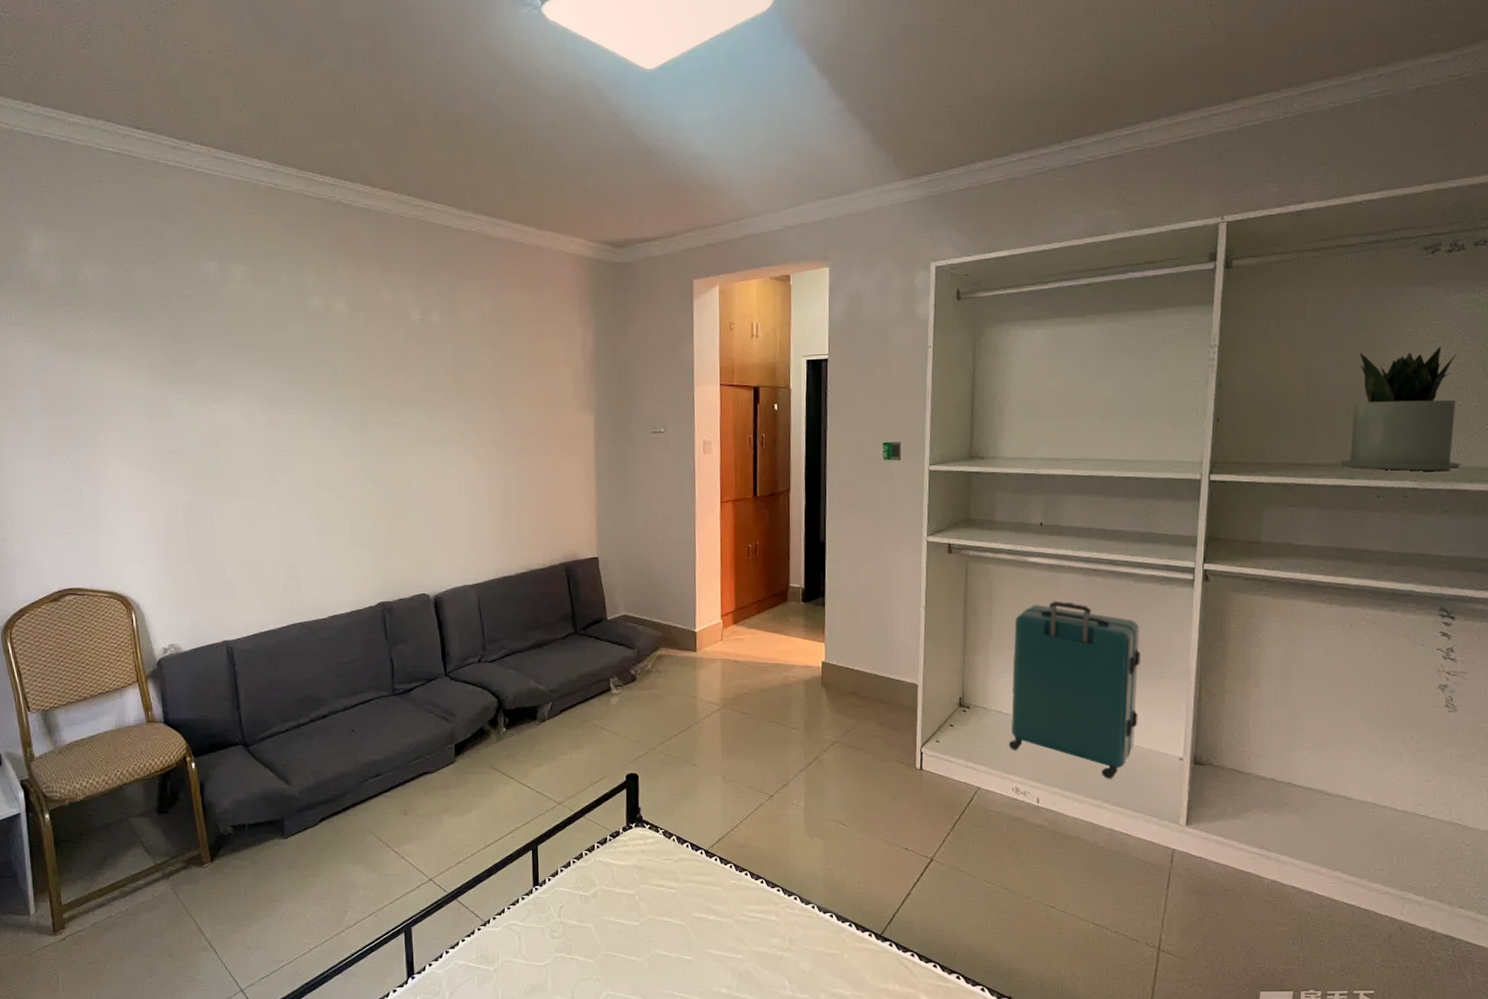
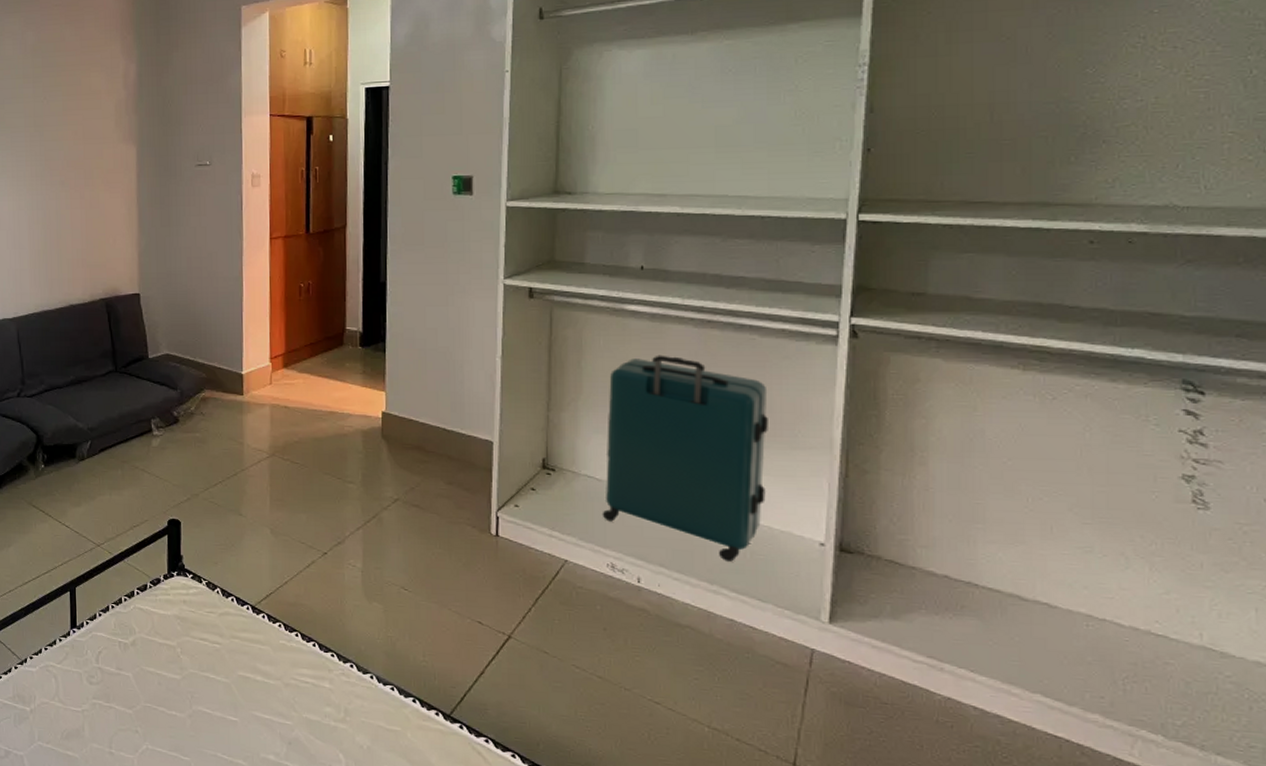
planter: present [1339,346,1462,472] -> none [1036,59,1214,213]

